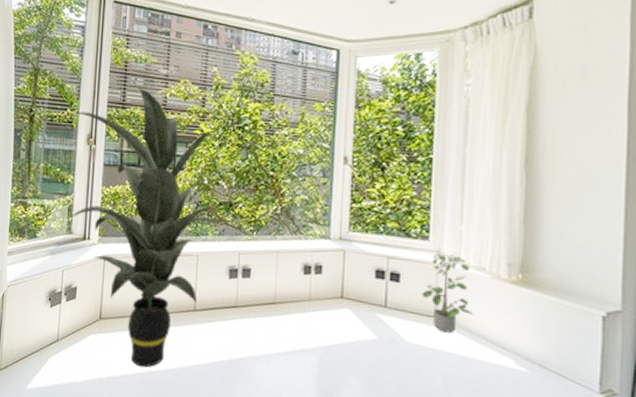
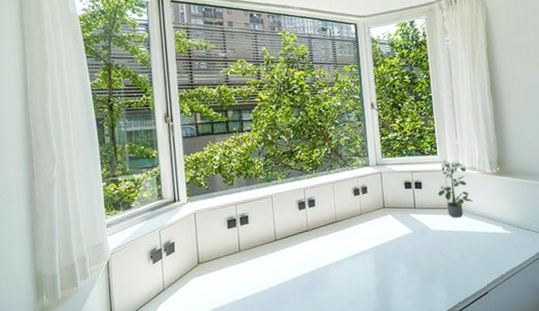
indoor plant: present [67,87,223,368] -> none [147,70,288,295]

